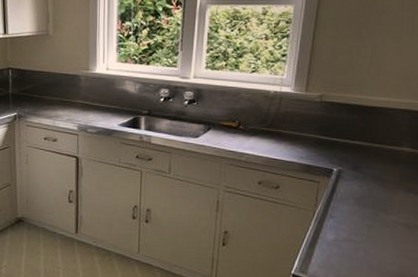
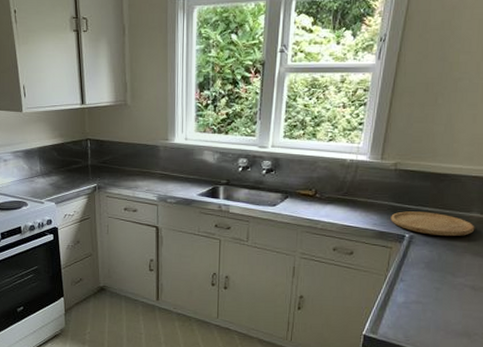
cutting board: none [317,144,406,172] -> present [391,211,475,237]

